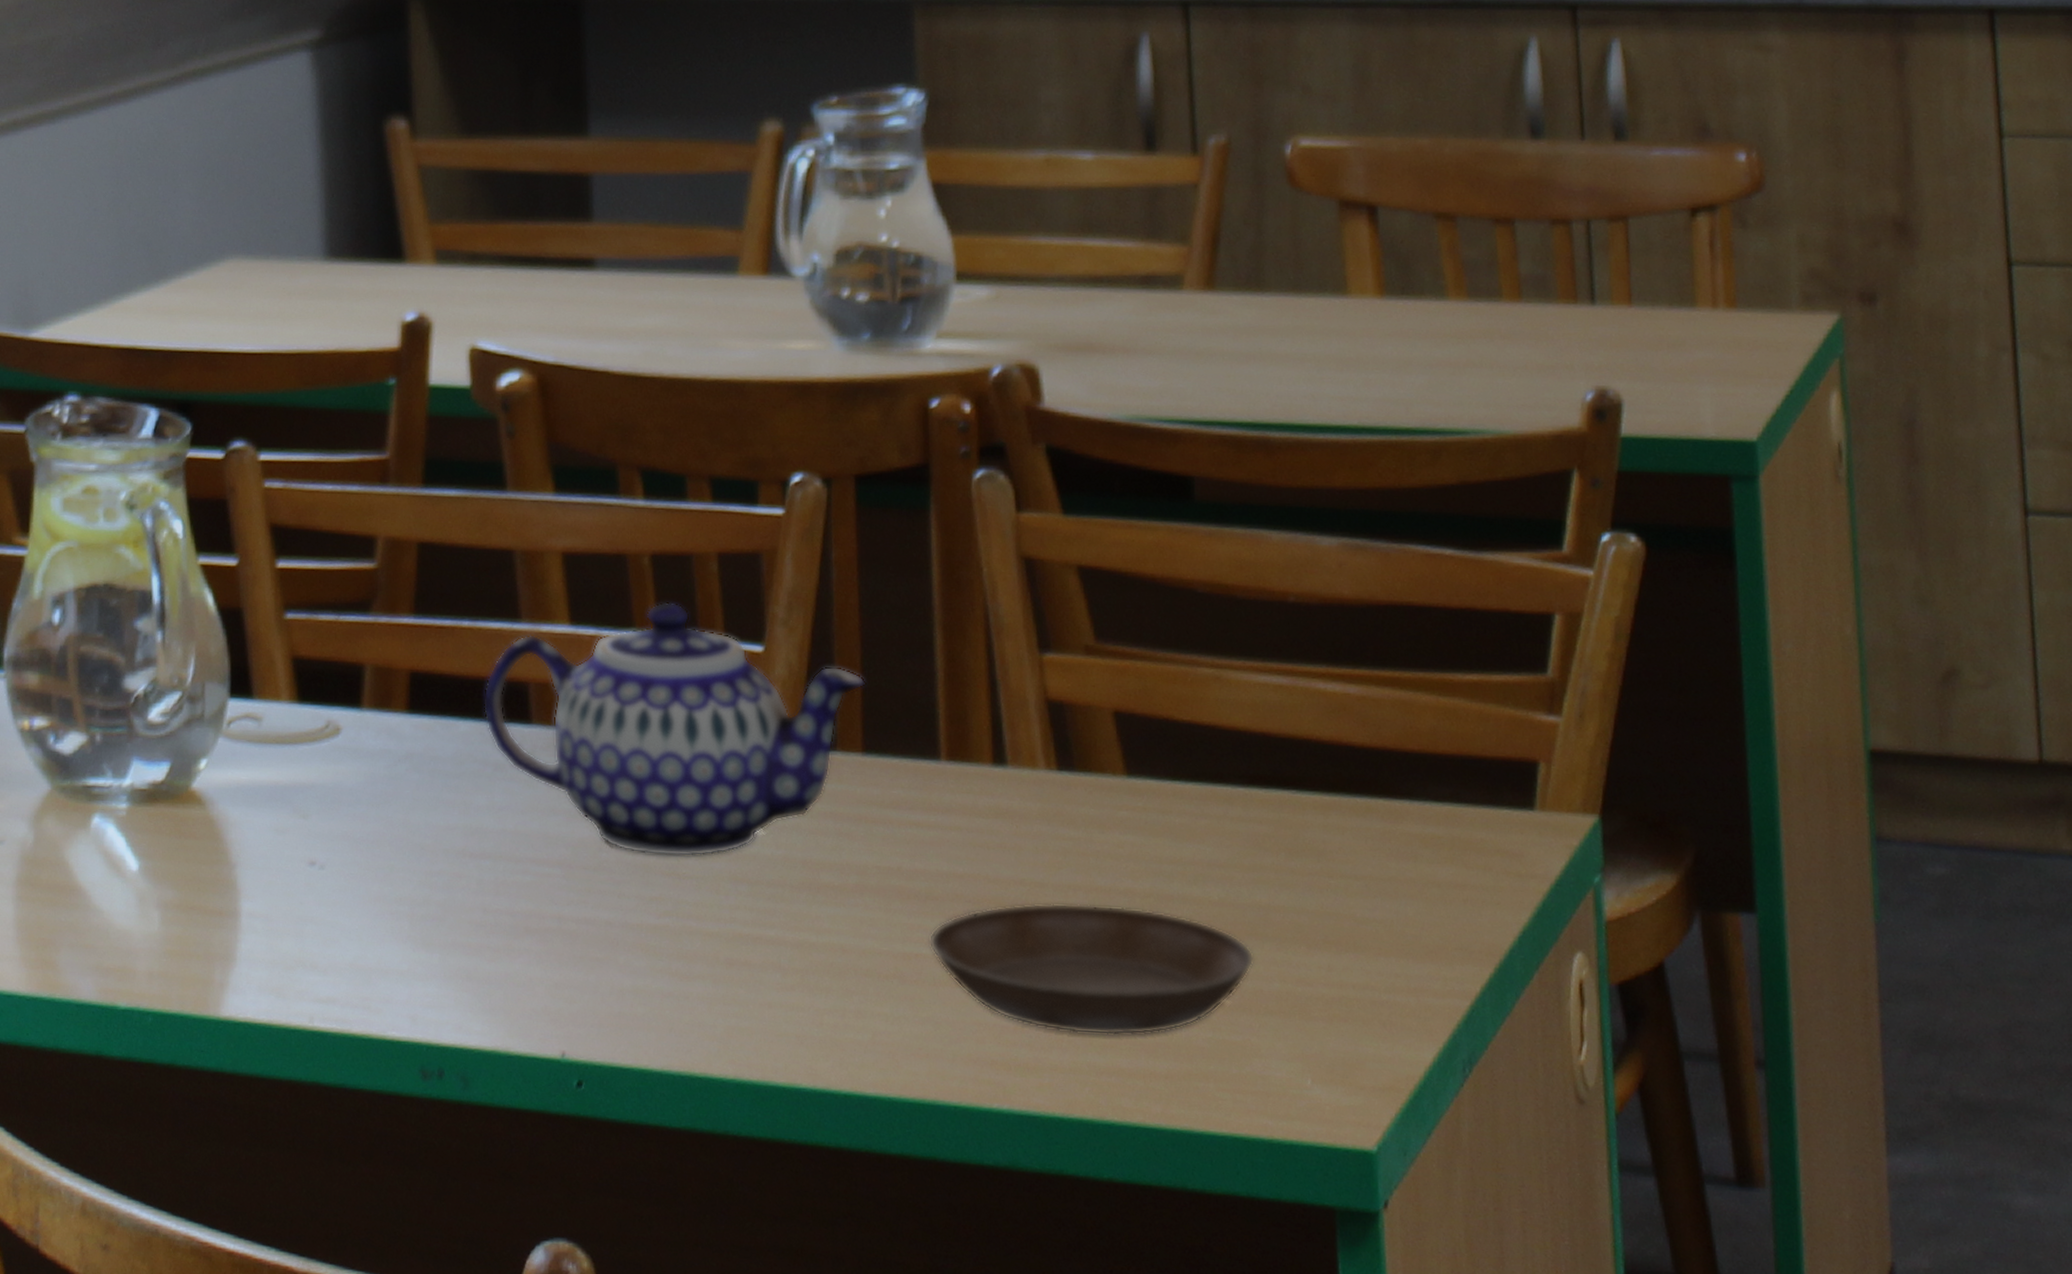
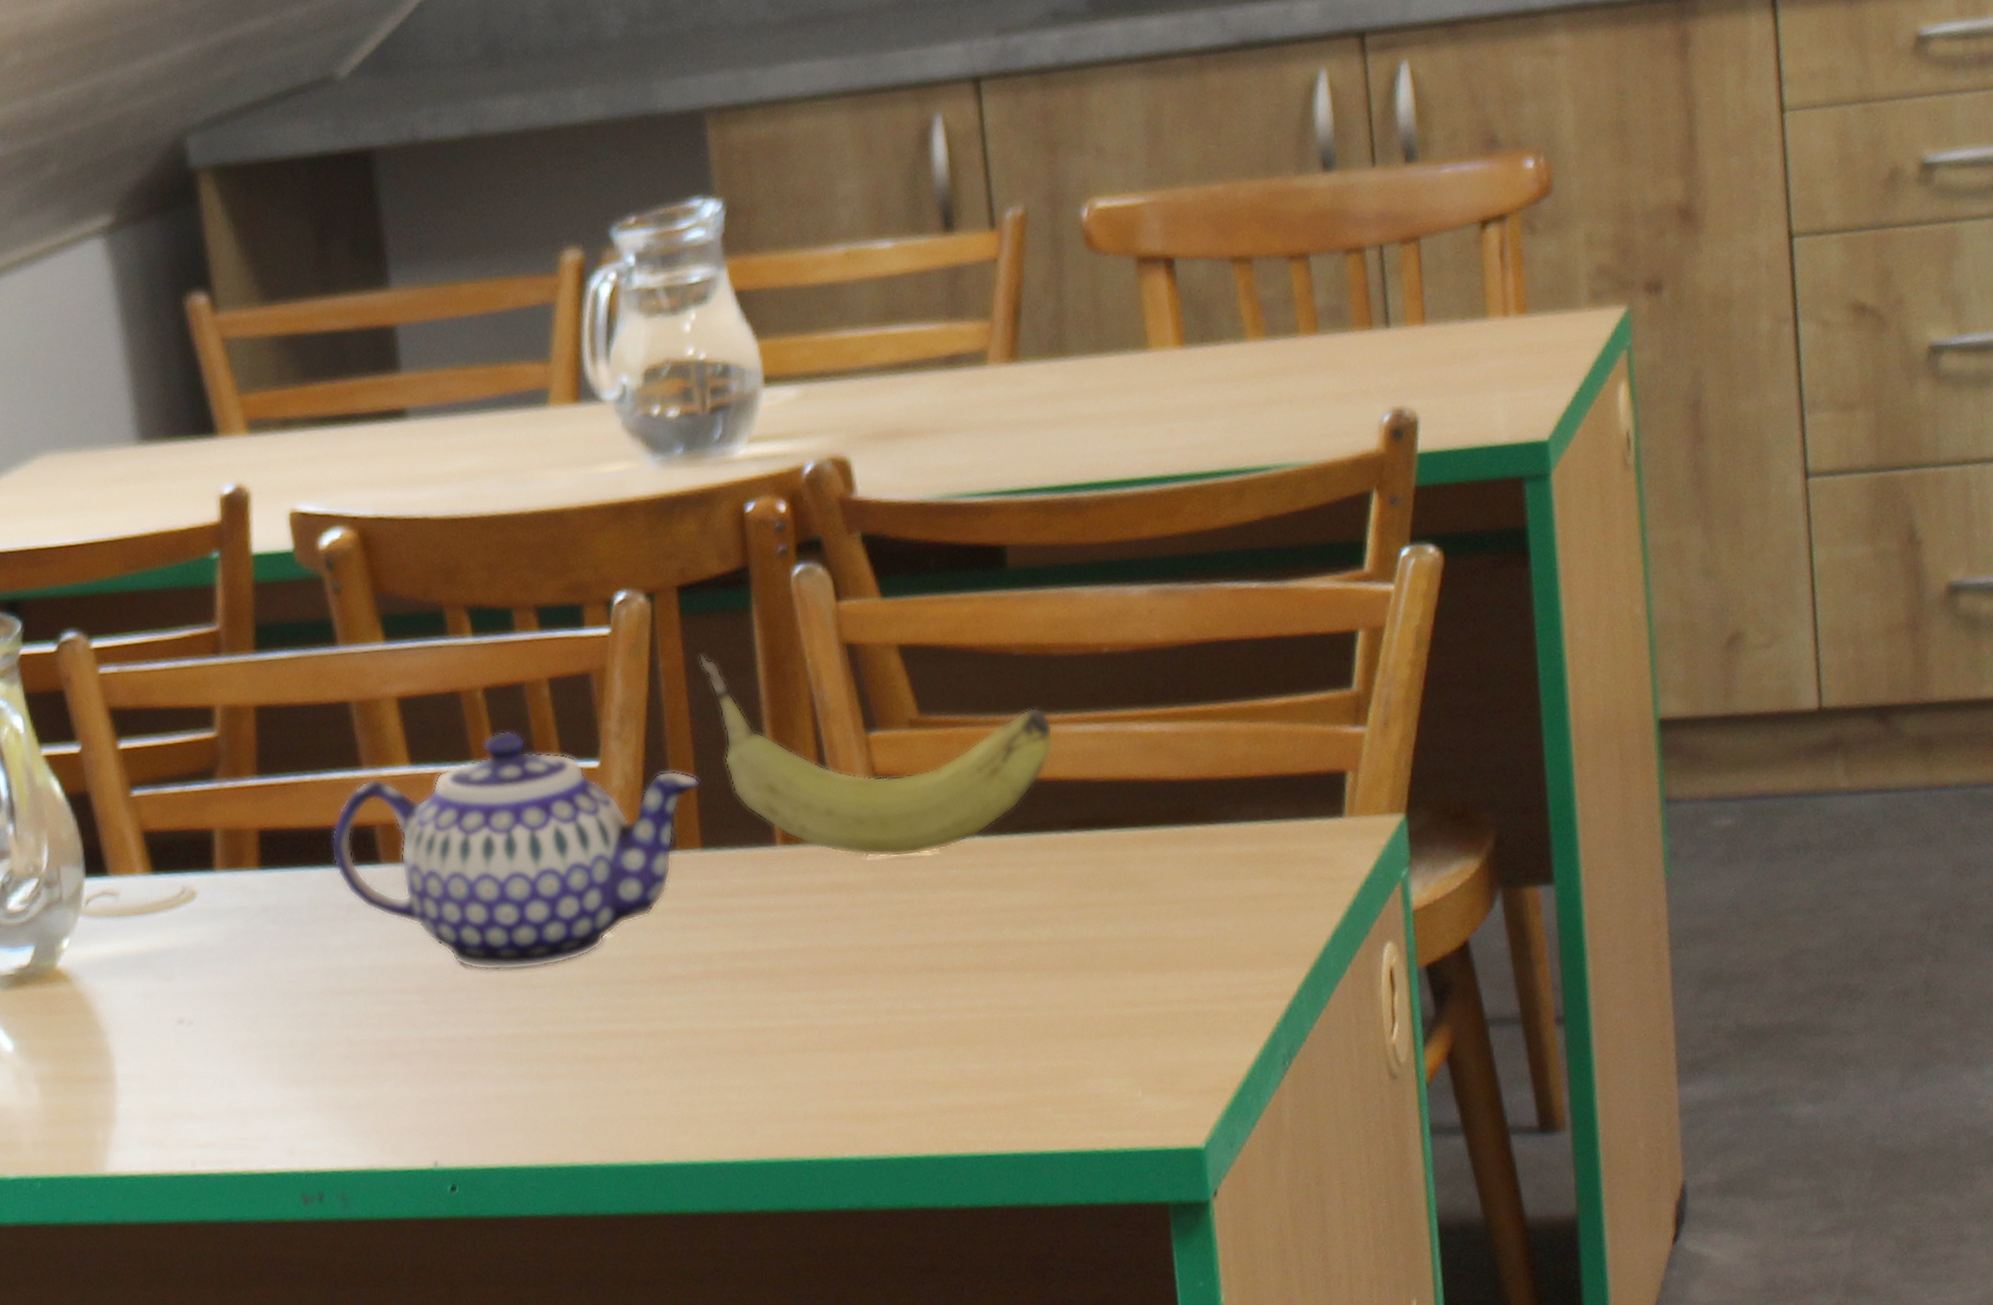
fruit: none [873,549,1234,790] -> present [699,654,1054,857]
saucer: present [928,903,1254,1036] -> none [775,957,1084,1080]

